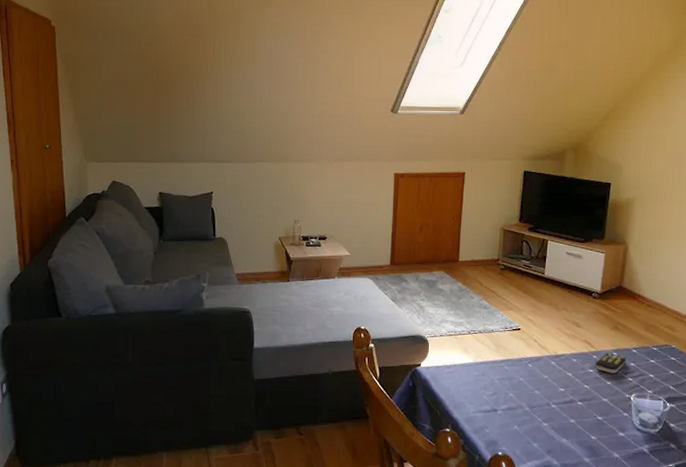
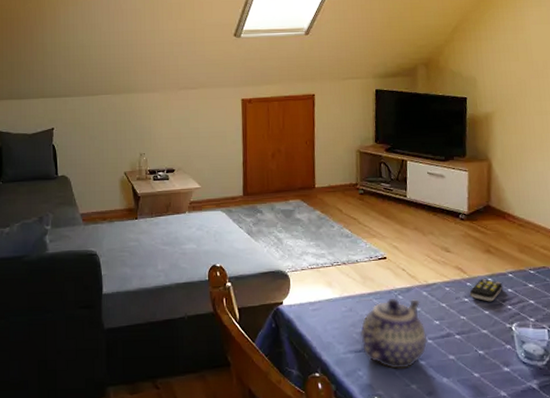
teapot: none [490,365,552,429] -> present [360,298,428,369]

